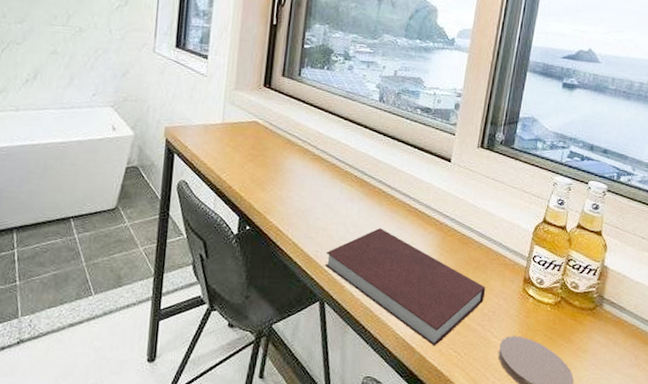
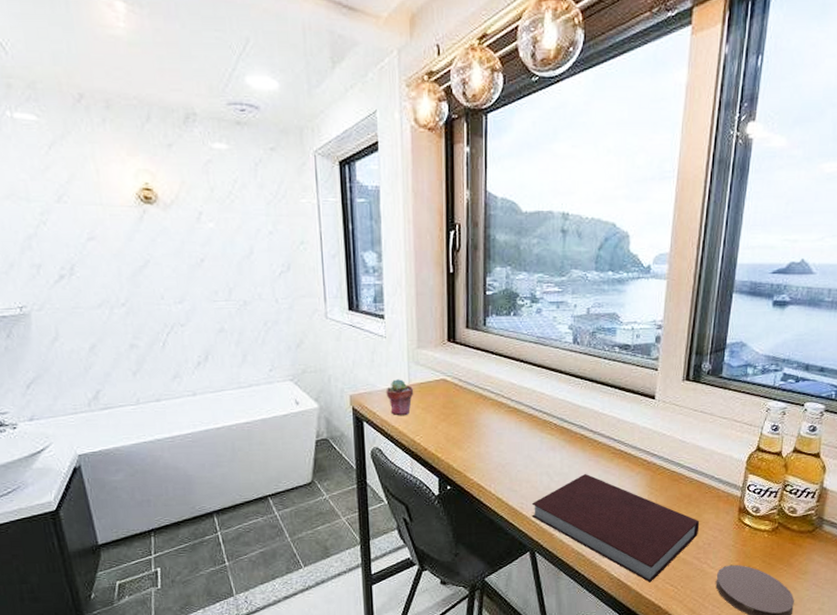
potted succulent: none [199,116,227,152] -> present [386,379,414,415]

